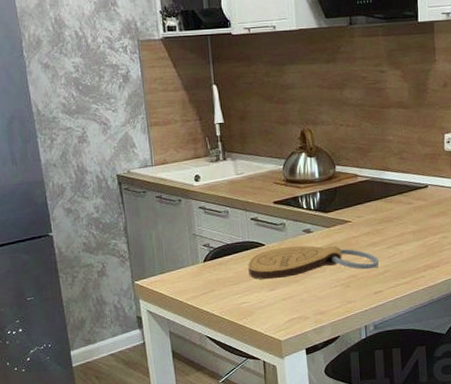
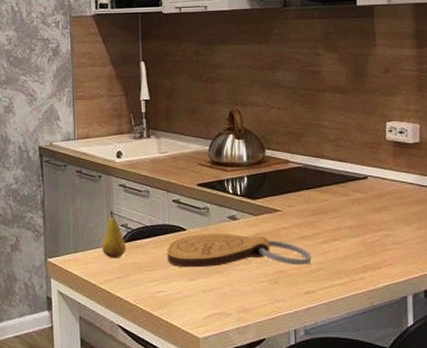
fruit: none [186,231,210,277] -> present [102,210,126,259]

